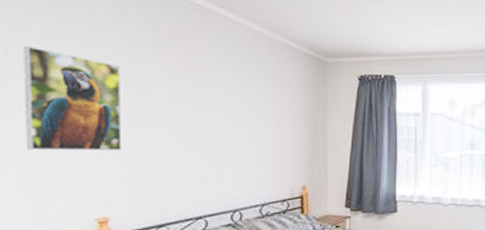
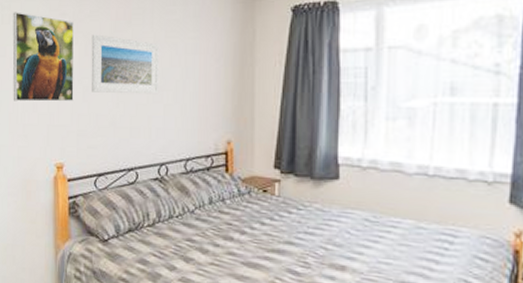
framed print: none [145,82,230,145] -> present [91,34,159,94]

